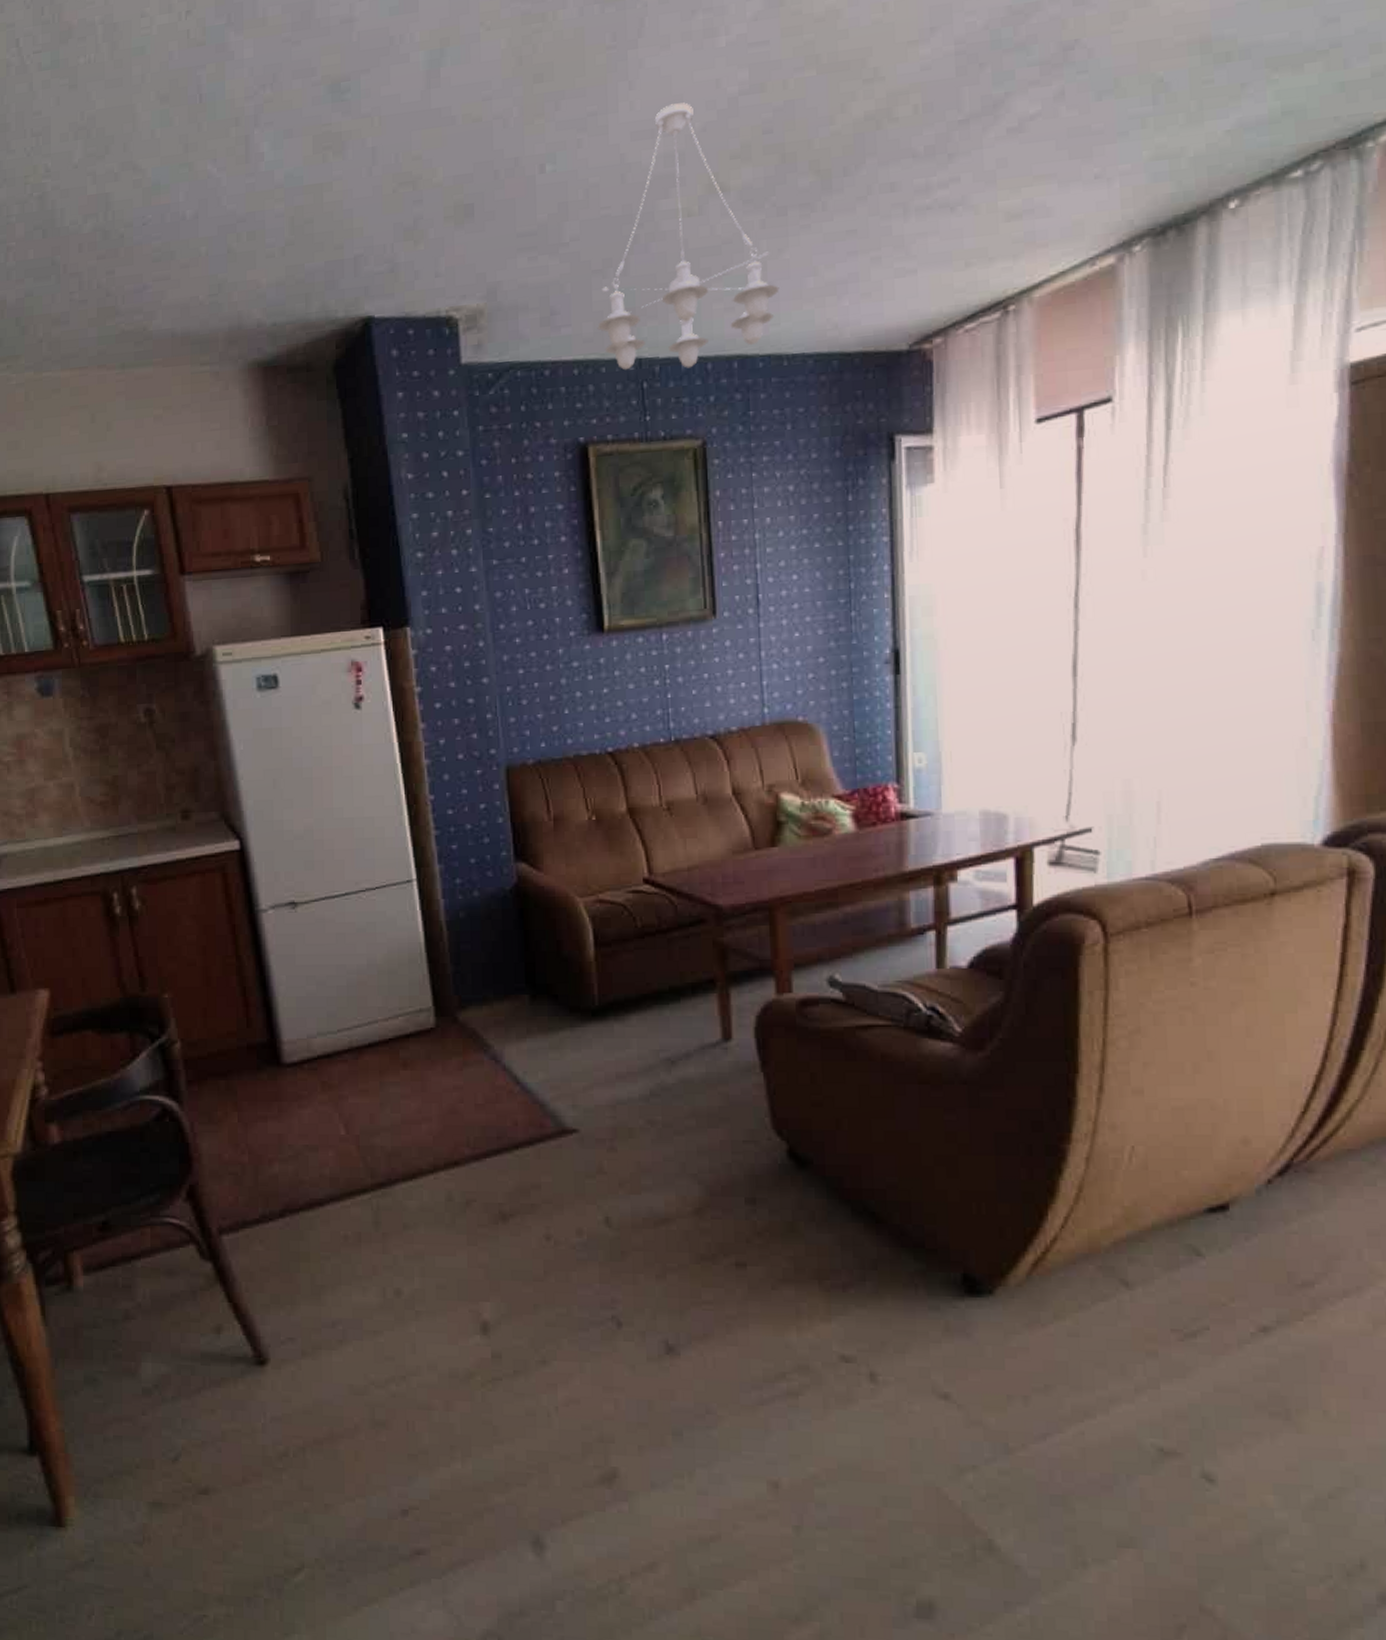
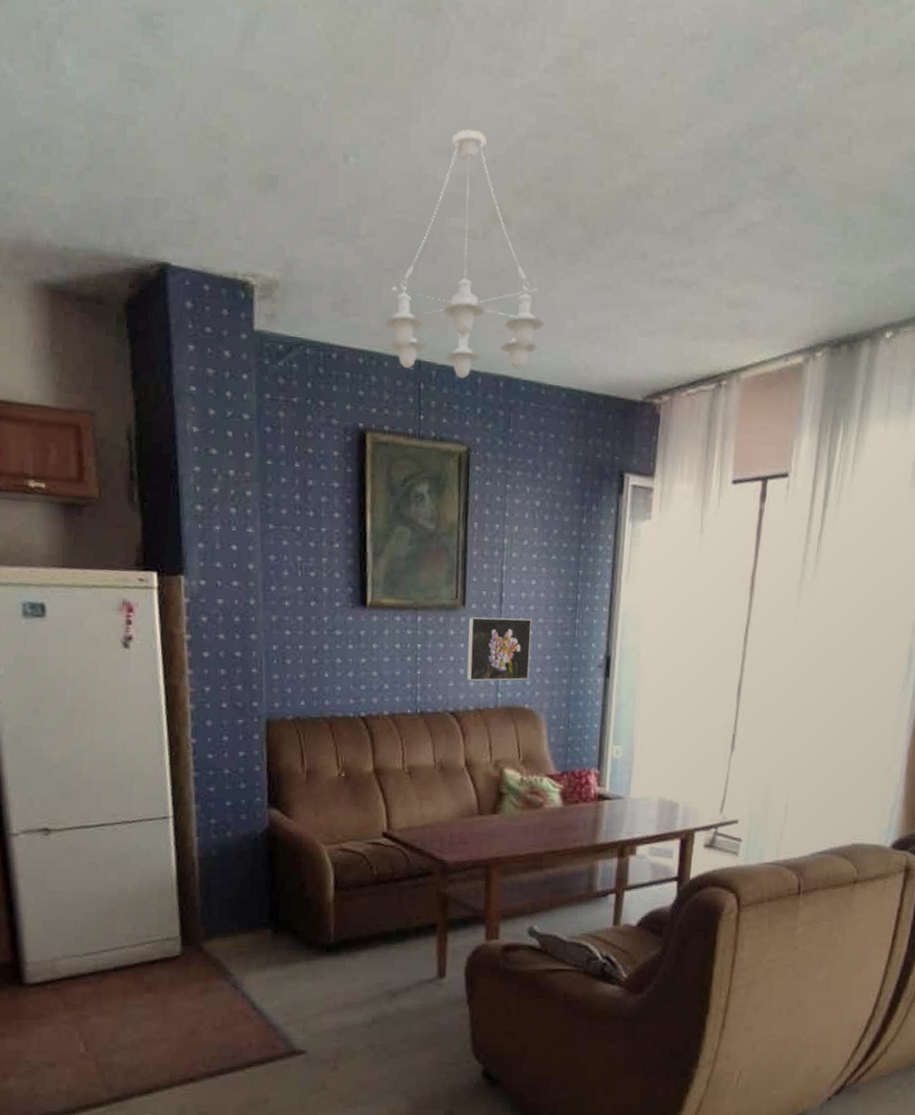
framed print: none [721,619,799,699] -> present [466,617,532,681]

